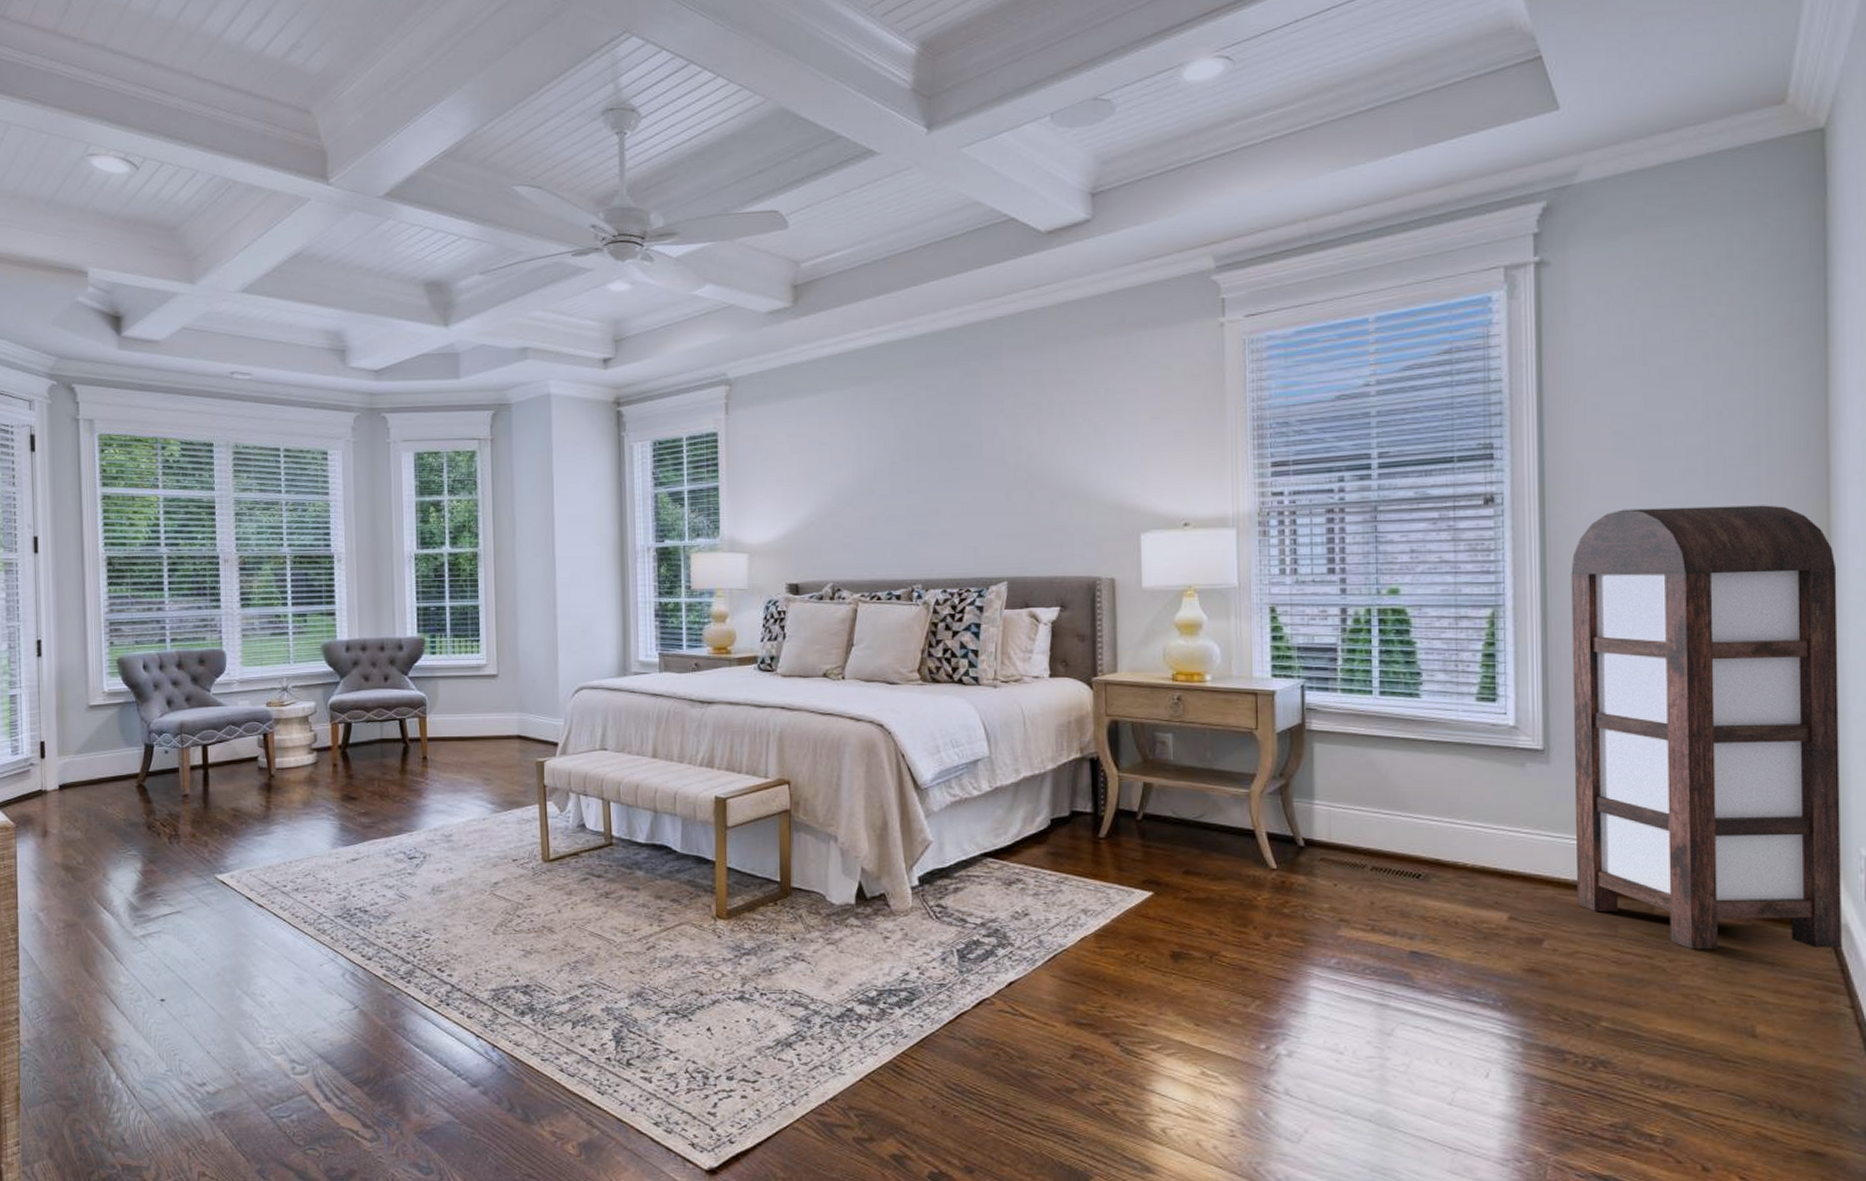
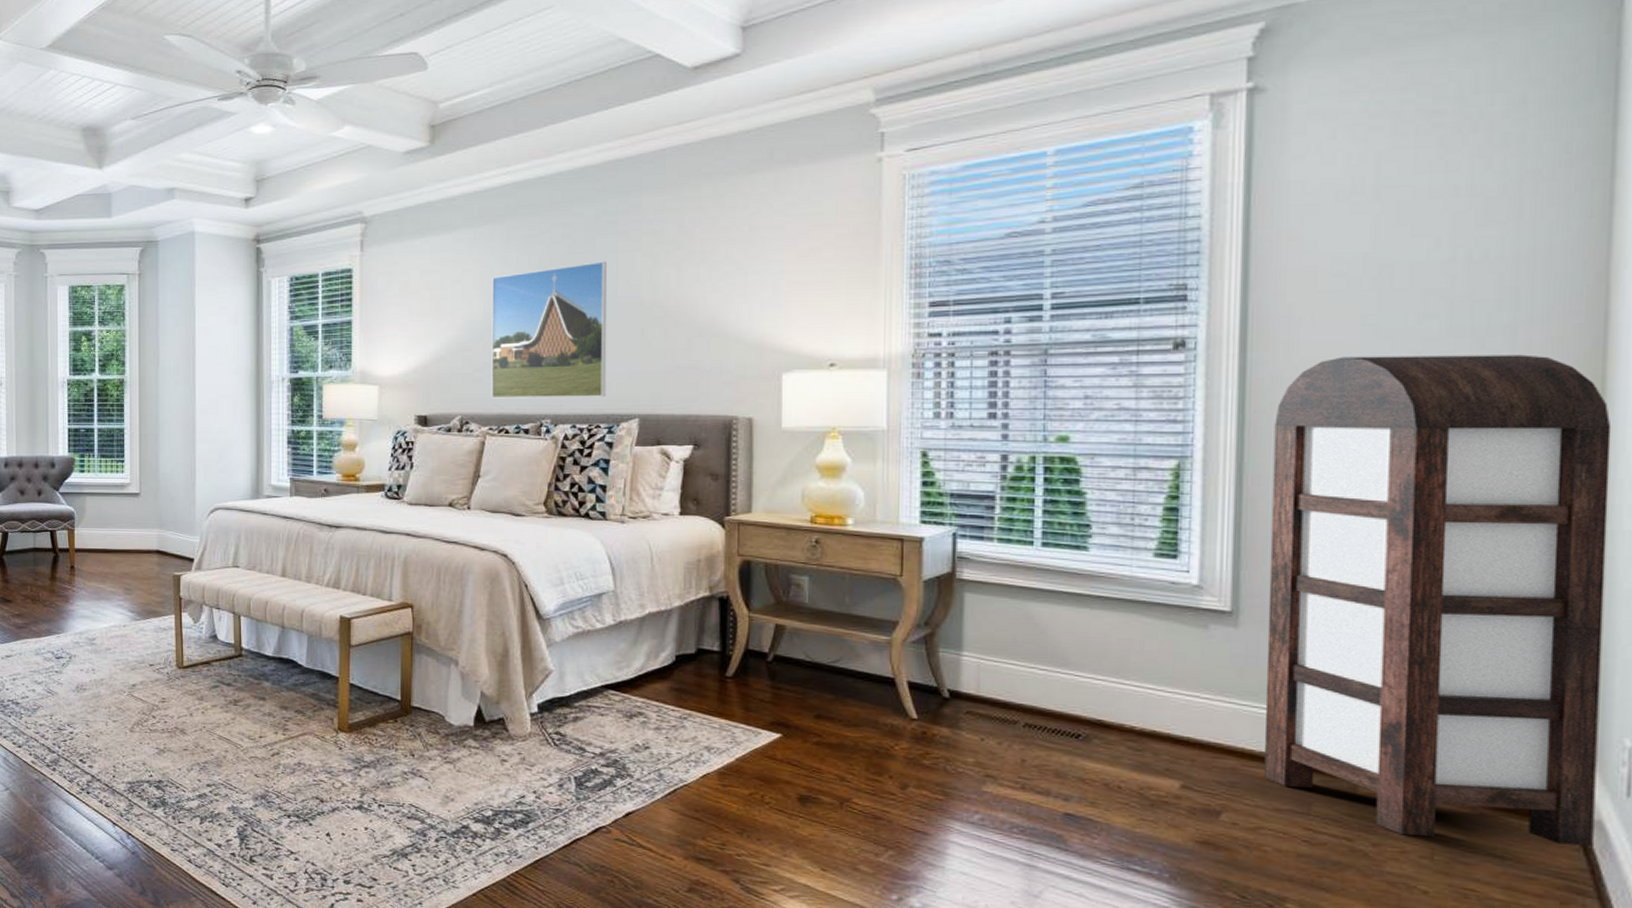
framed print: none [859,424,975,565] -> present [491,261,607,399]

